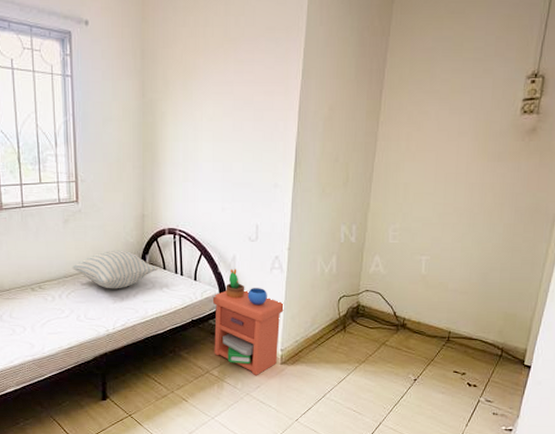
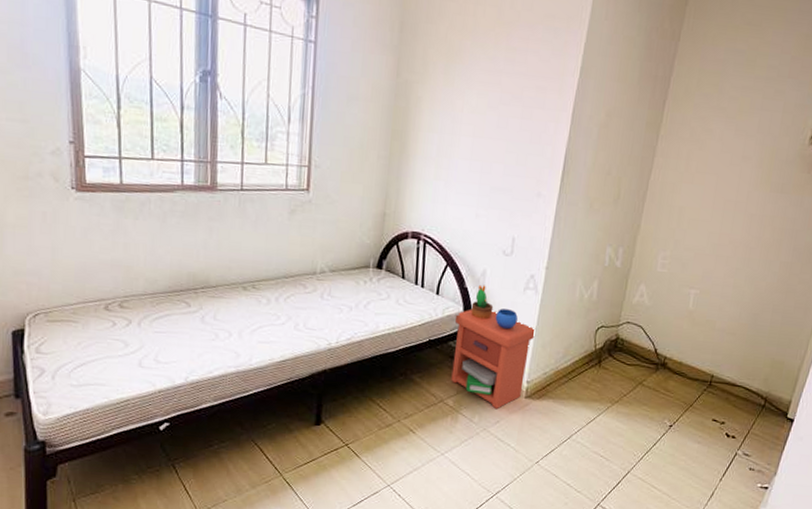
pillow: present [72,250,158,289] -> none [294,250,395,297]

